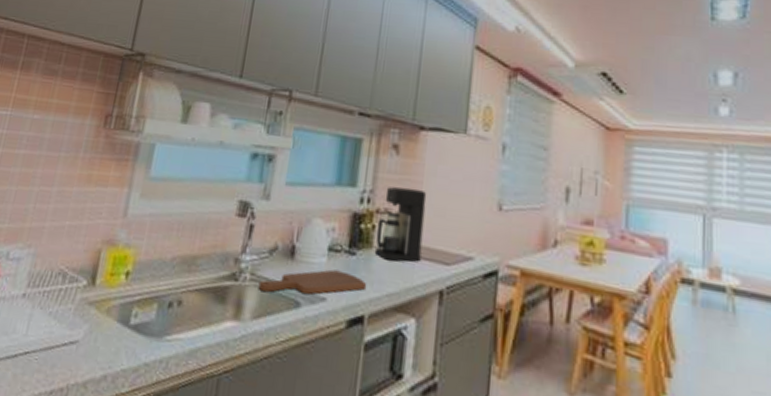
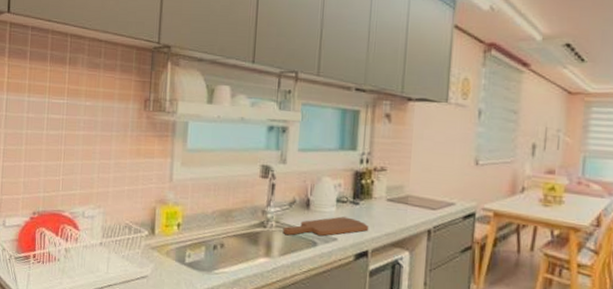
coffee maker: present [374,187,427,263] -> none [374,149,416,209]

